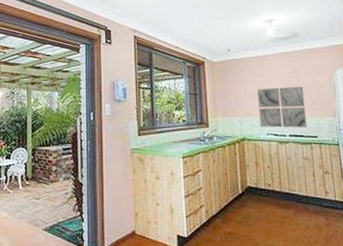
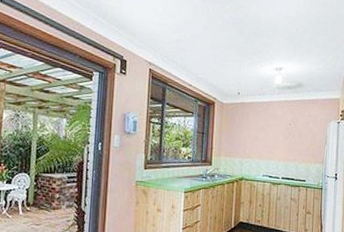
wall art: present [256,86,308,128] -> none [257,133,300,172]

